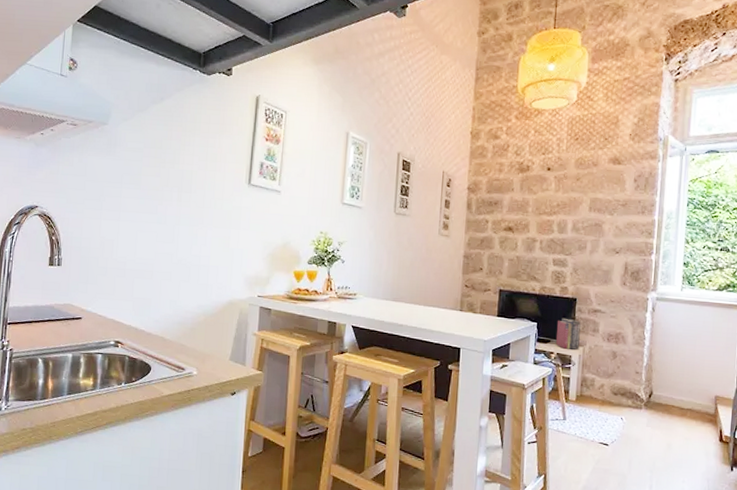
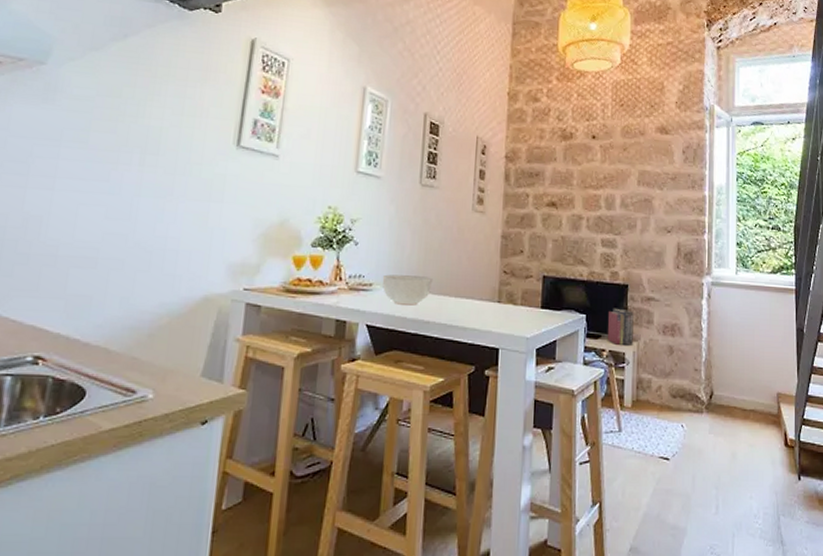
bowl: none [364,286,405,312] -> present [382,274,433,306]

